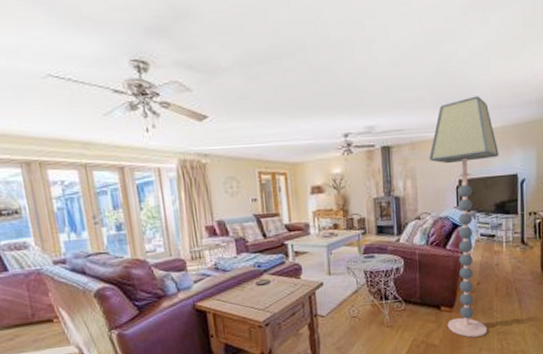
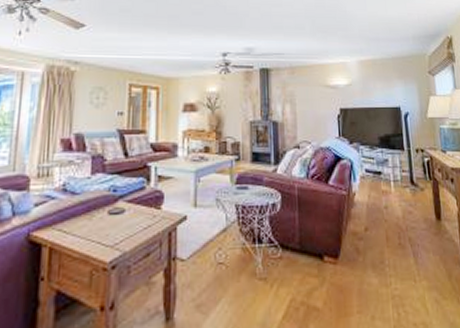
floor lamp: present [429,96,499,338] -> none [309,28,380,301]

